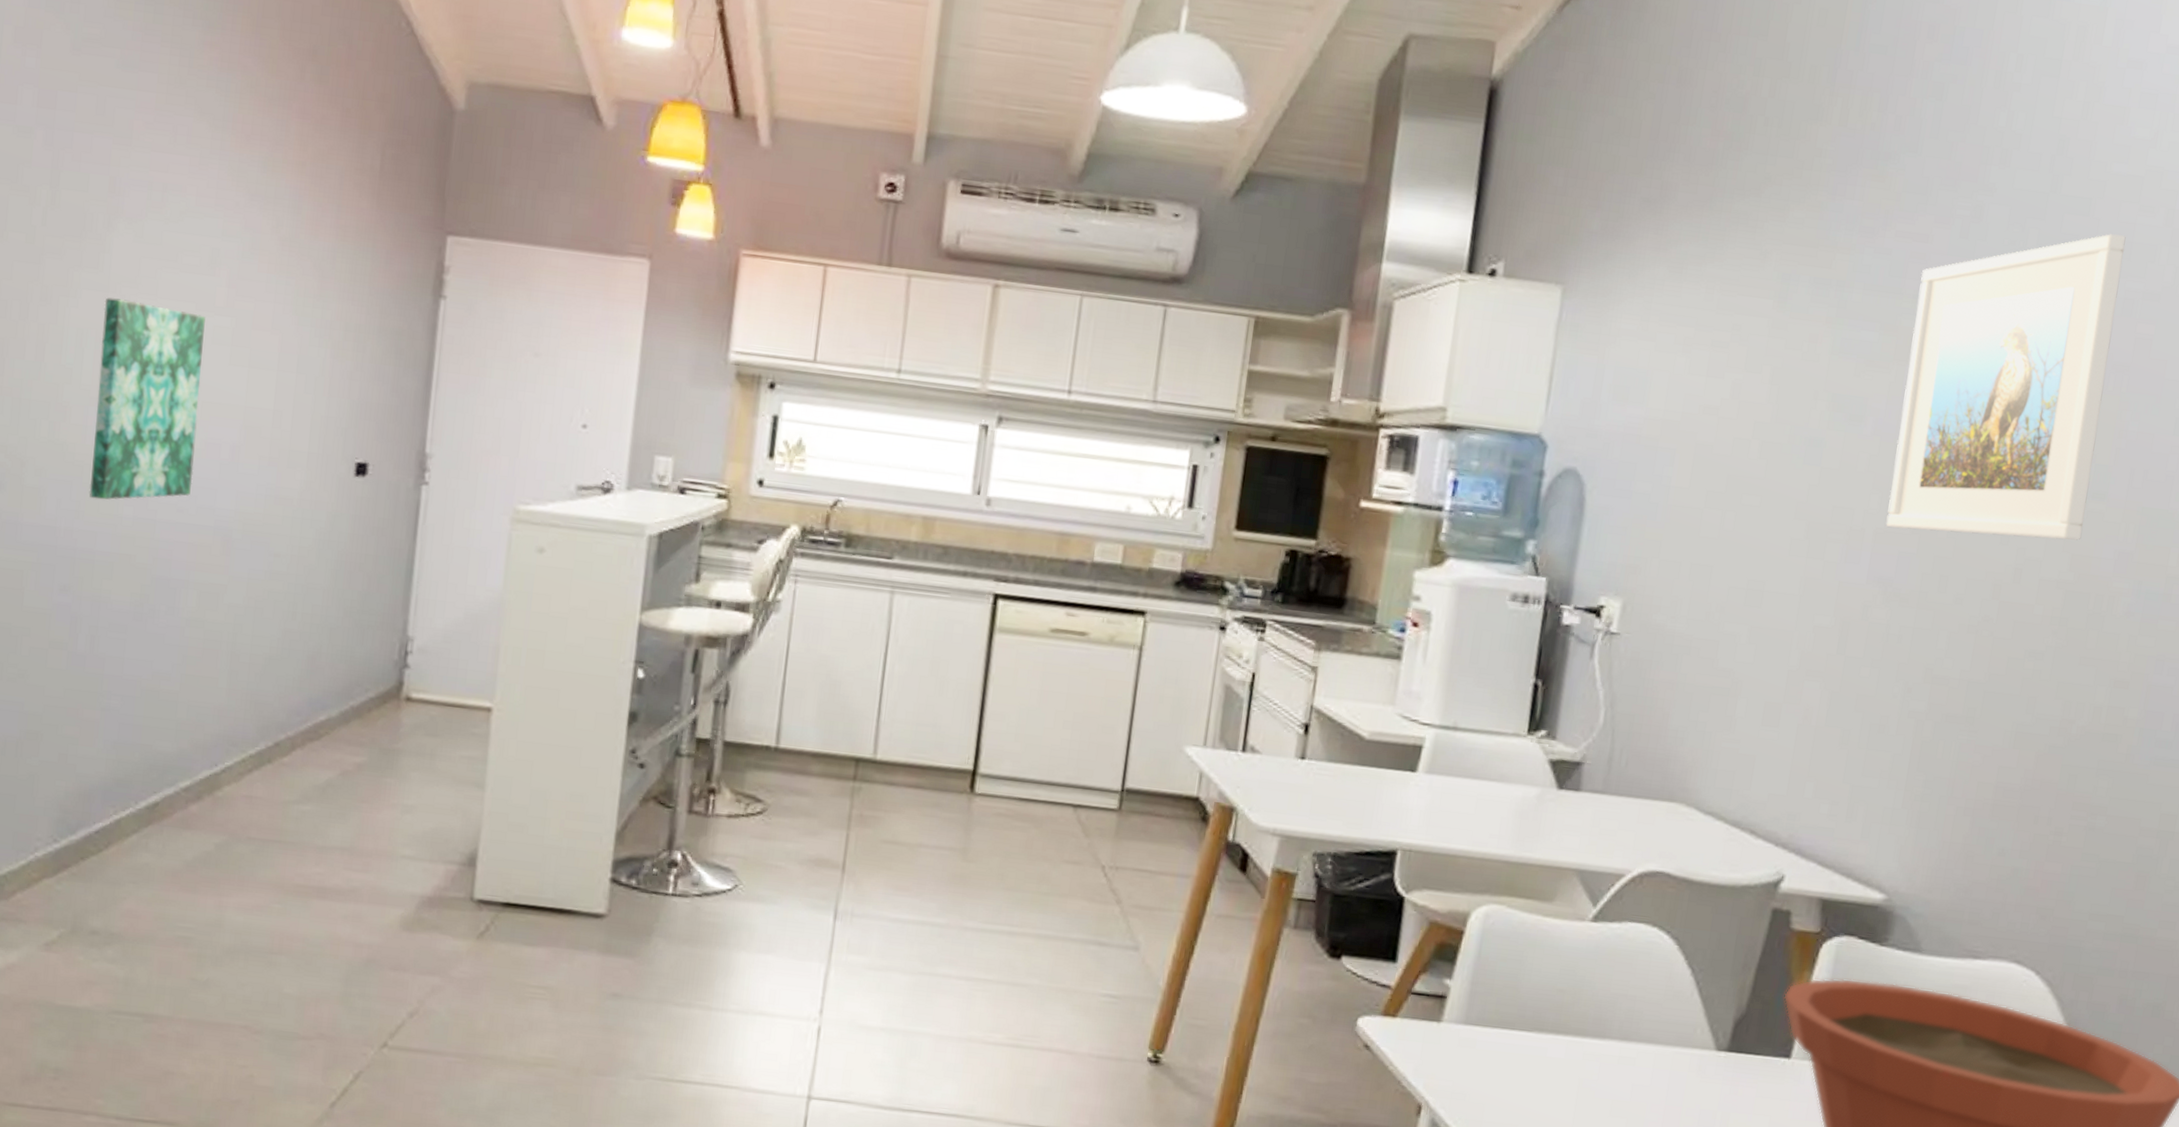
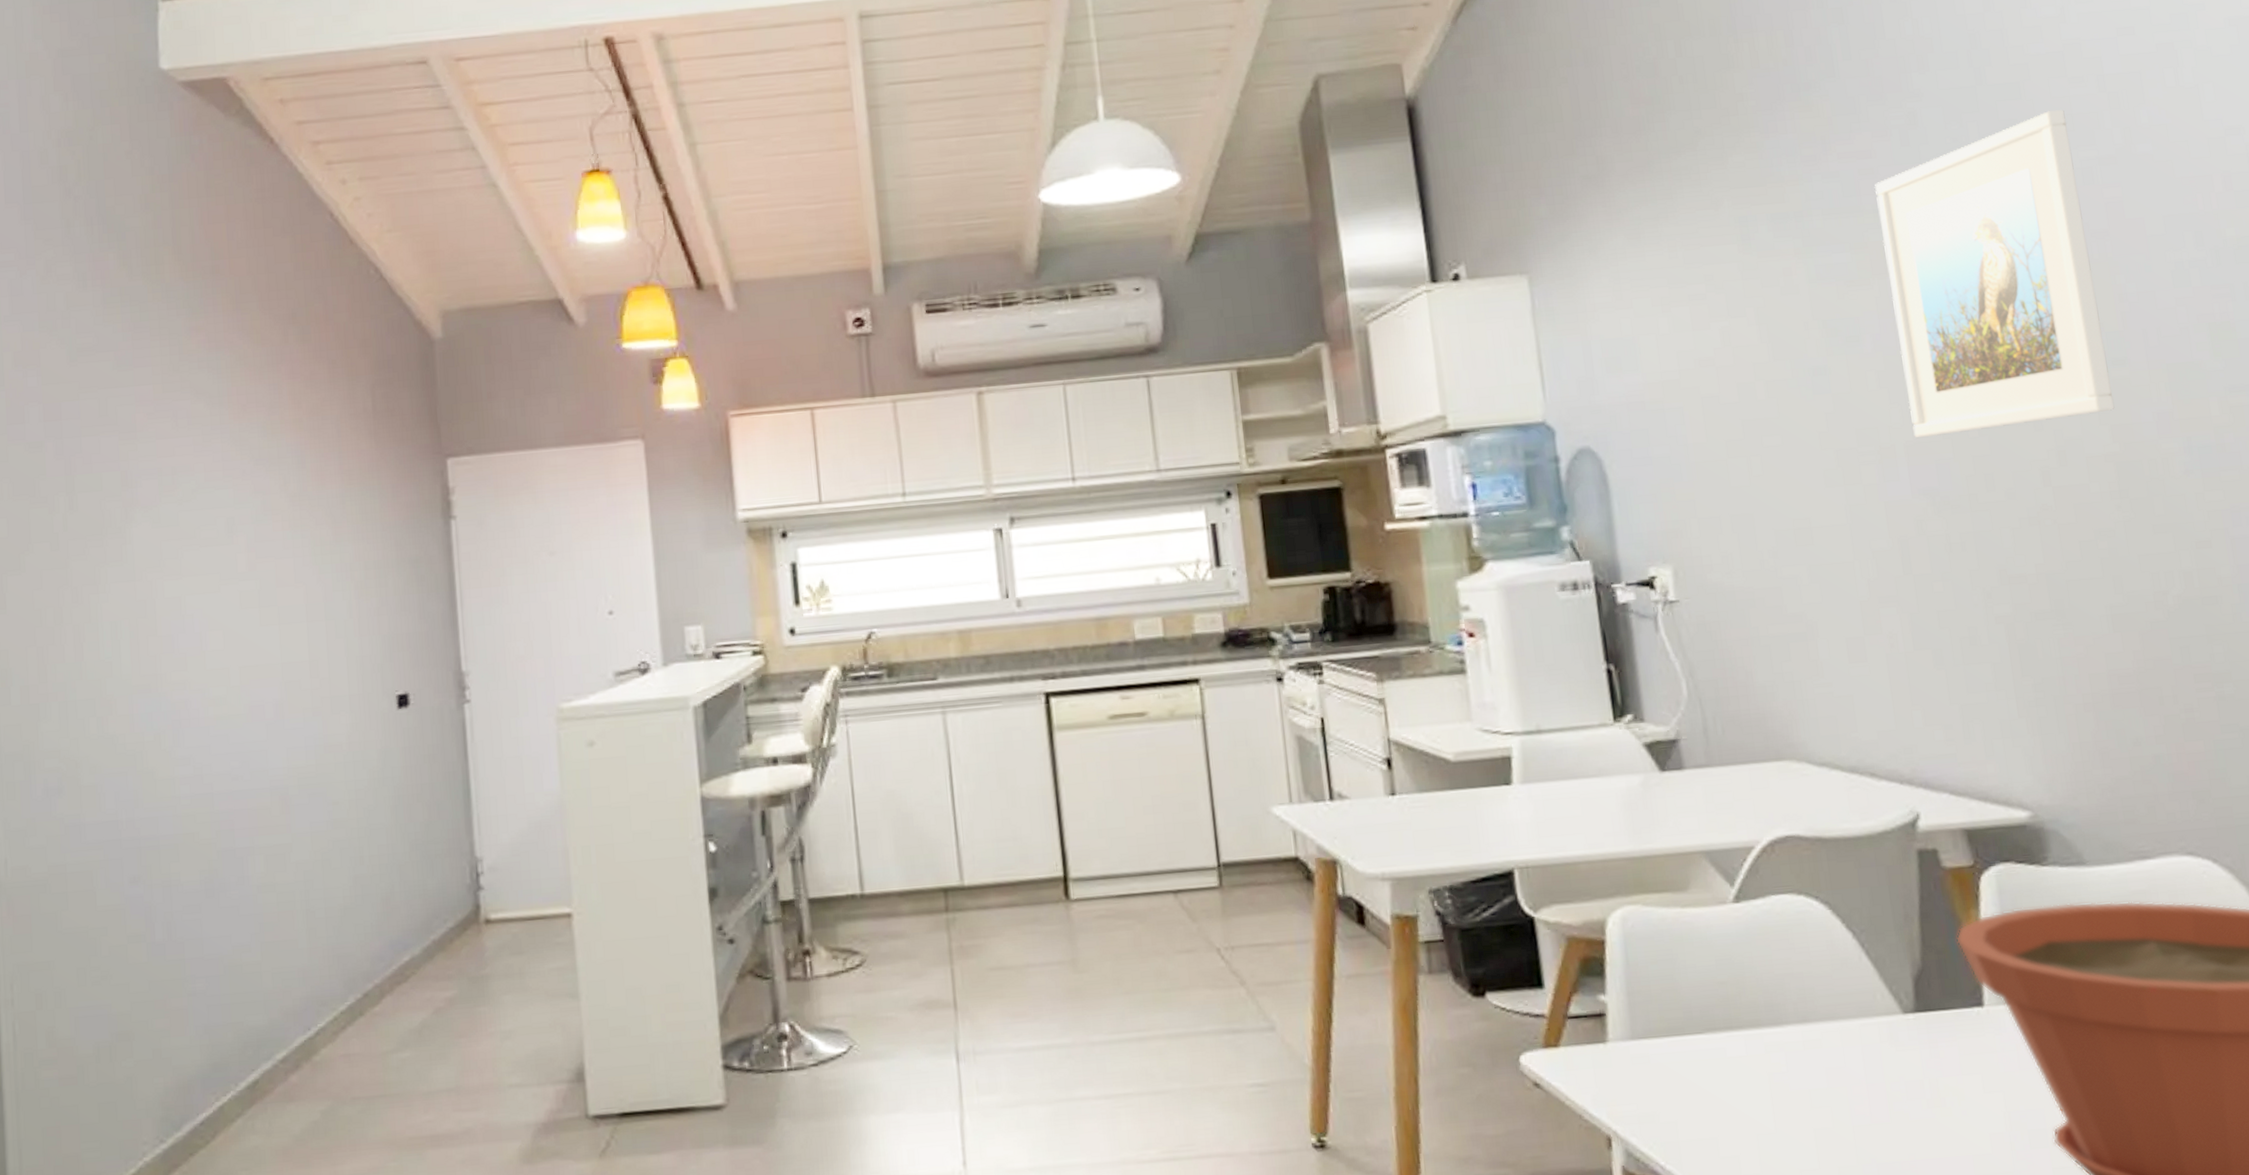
wall art: present [89,297,205,500] -> none [133,583,243,785]

